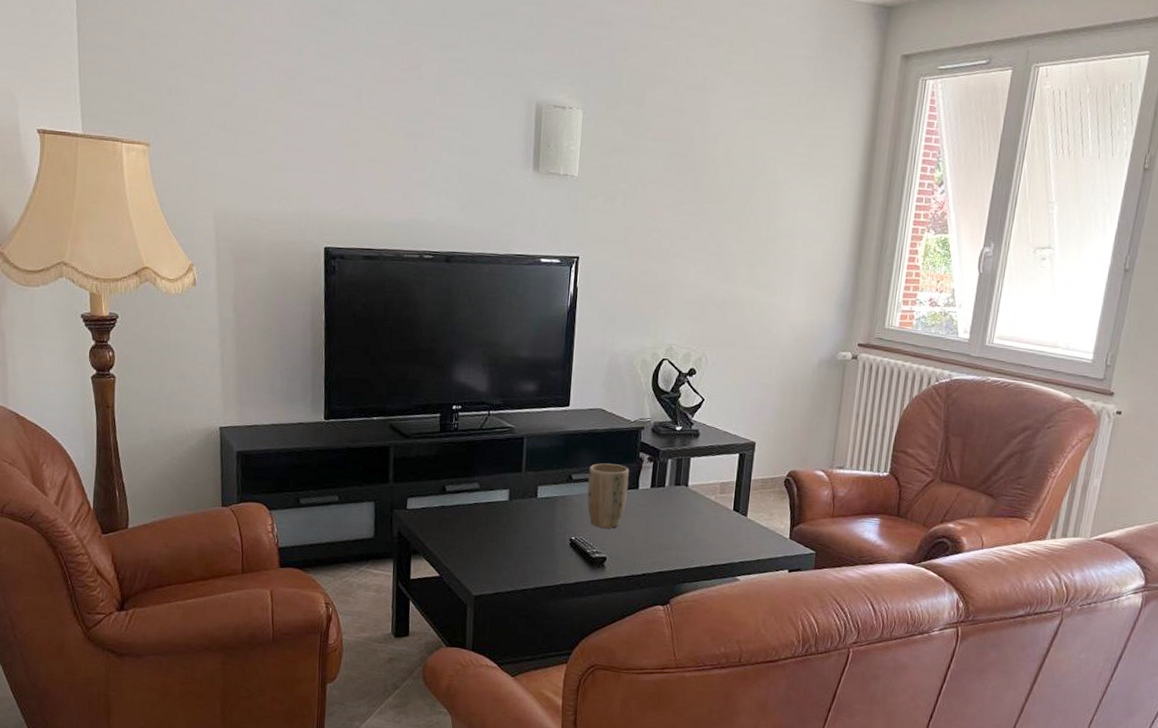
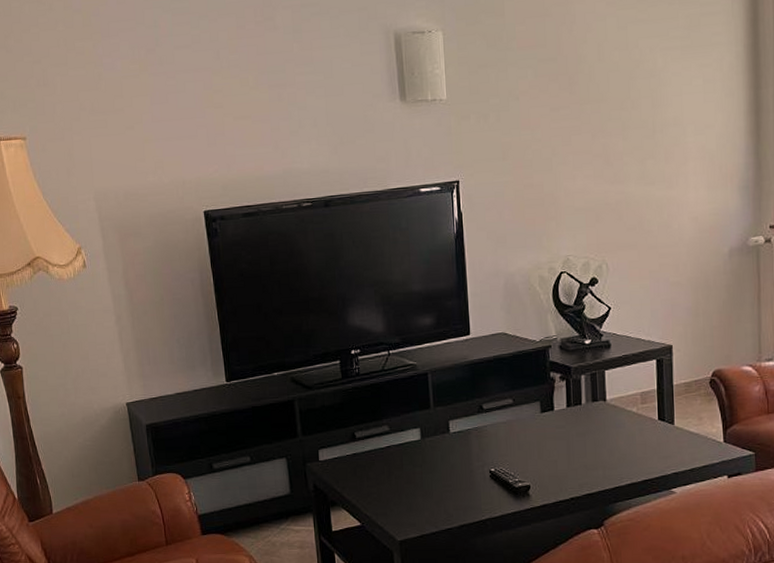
plant pot: present [587,463,629,528] -> none [499,387,544,455]

